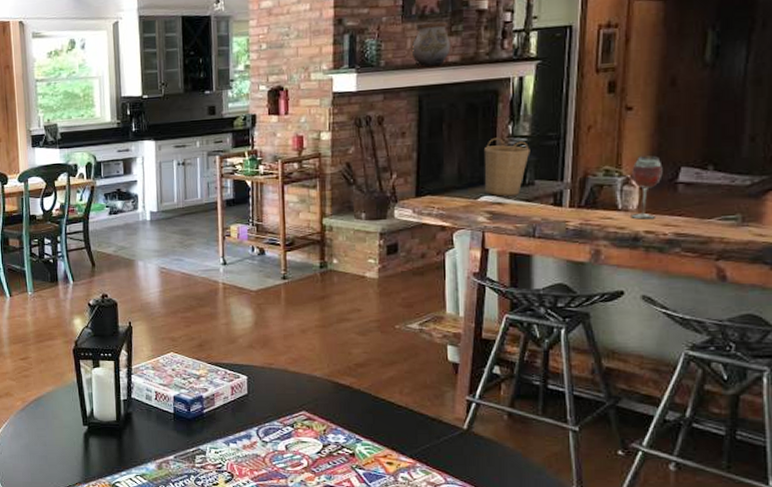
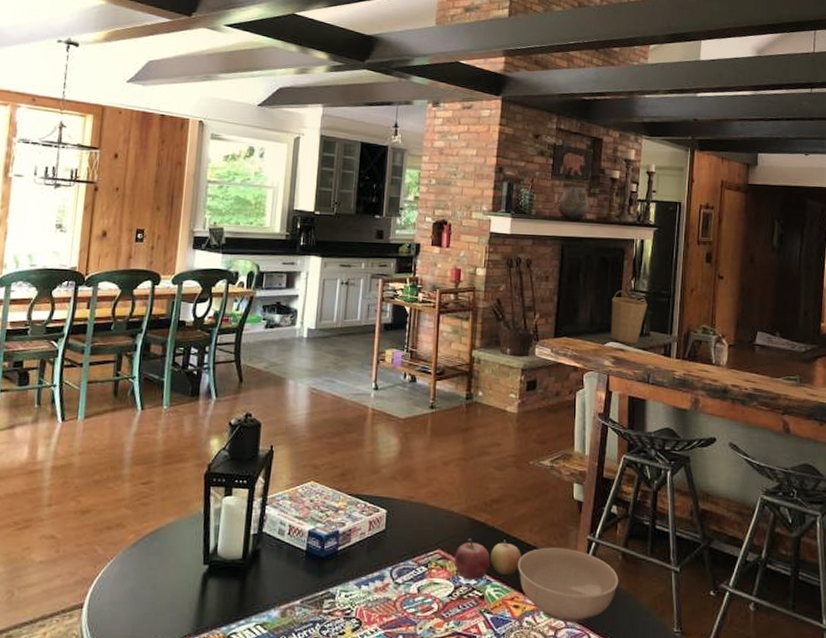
fruit: none [320,401,359,438] -> present [454,539,491,579]
fruit: none [359,401,392,435] -> present [491,540,521,576]
bowl: none [388,408,505,480] -> present [517,547,619,623]
wineglass: present [631,155,663,219] -> none [721,319,745,374]

